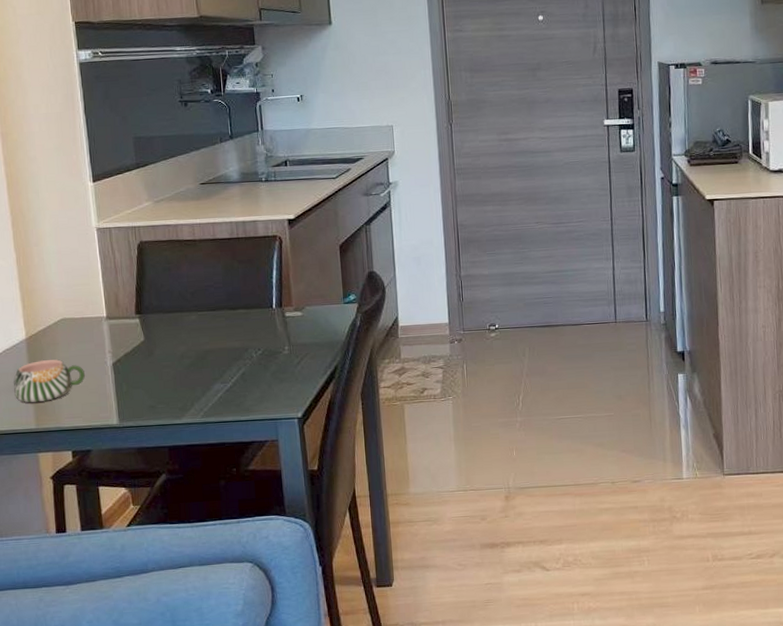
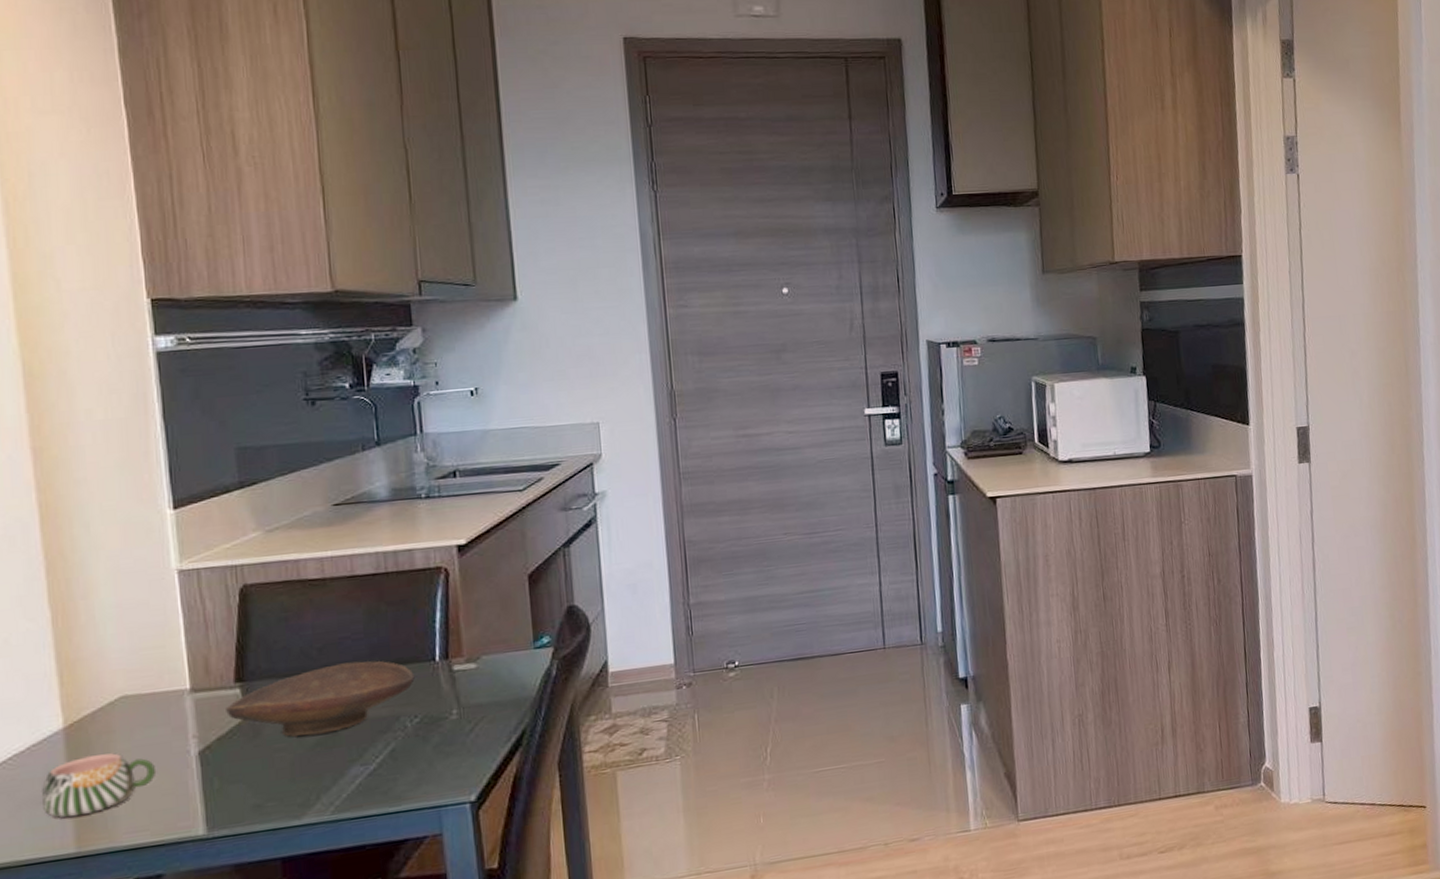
decorative bowl: none [130,304,258,358] -> present [226,660,415,737]

